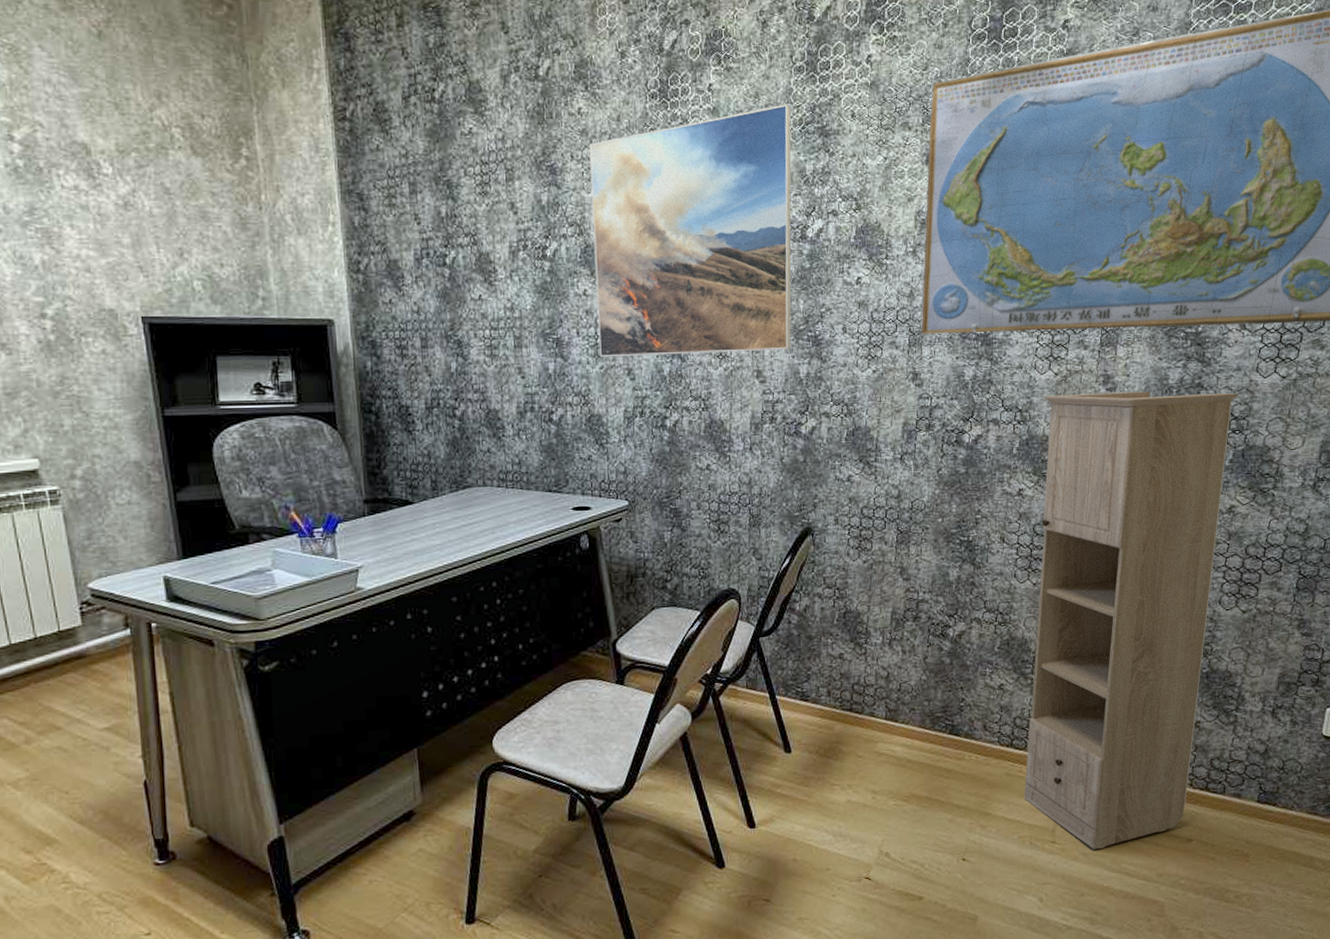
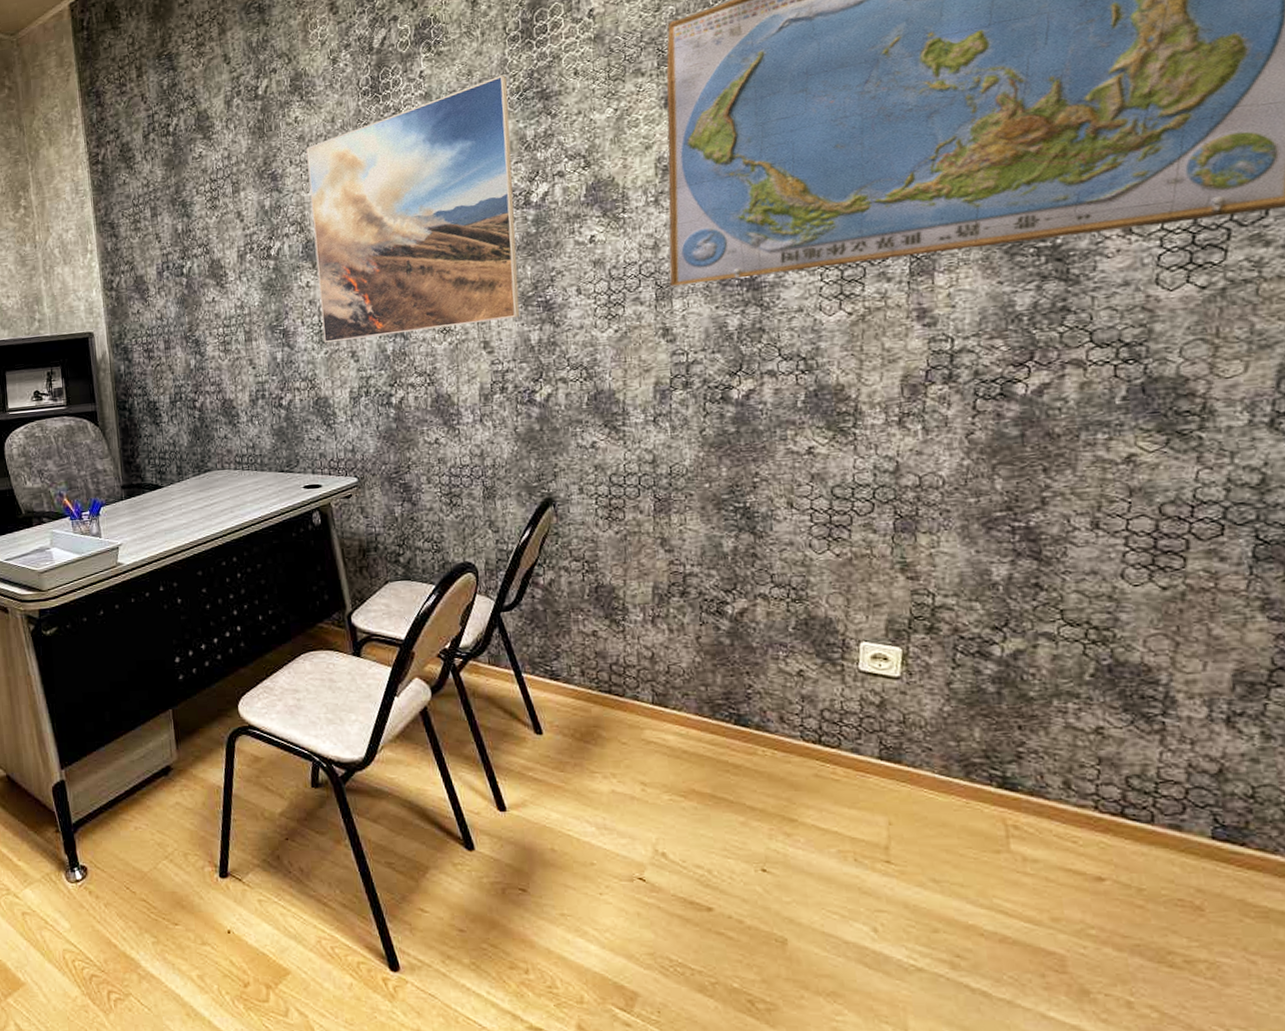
storage cabinet: present [1023,391,1239,849] -> none [834,313,1129,876]

